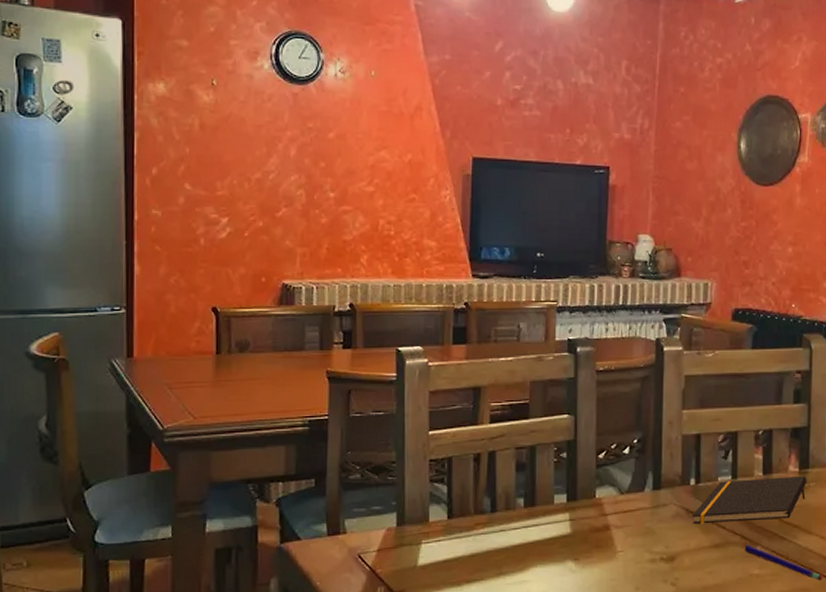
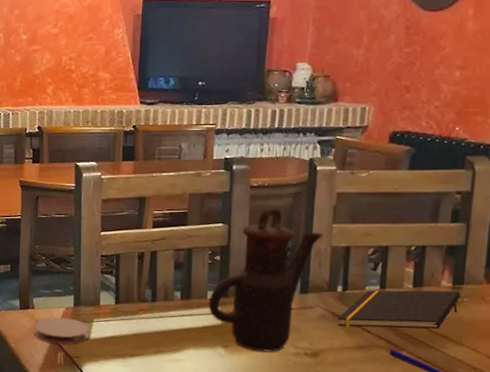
coaster: none [347,541,417,577] -> present [35,317,89,345]
teapot: none [555,393,673,562] -> present [208,206,323,352]

